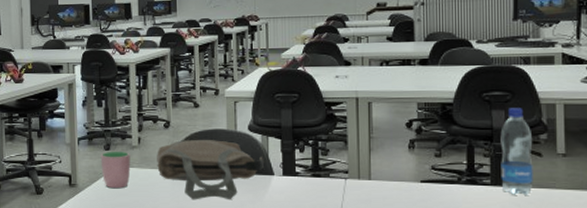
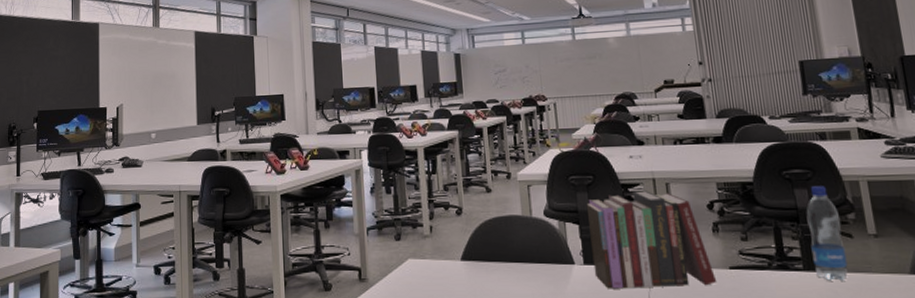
cup: present [100,151,131,189] -> none [391,241,424,283]
tote bag: present [157,140,264,200] -> none [450,227,563,294]
books: none [289,109,408,198] -> present [586,191,717,289]

